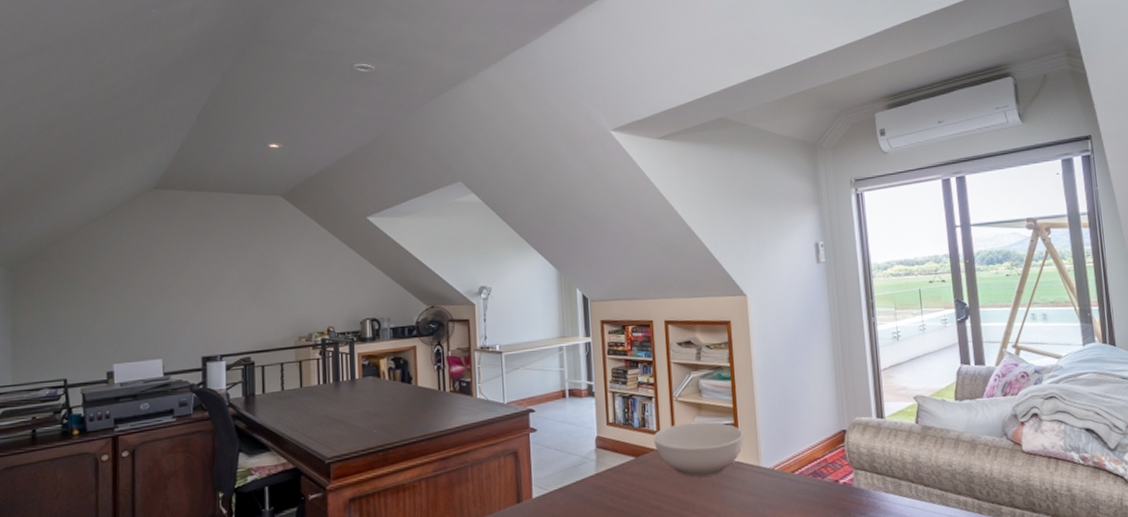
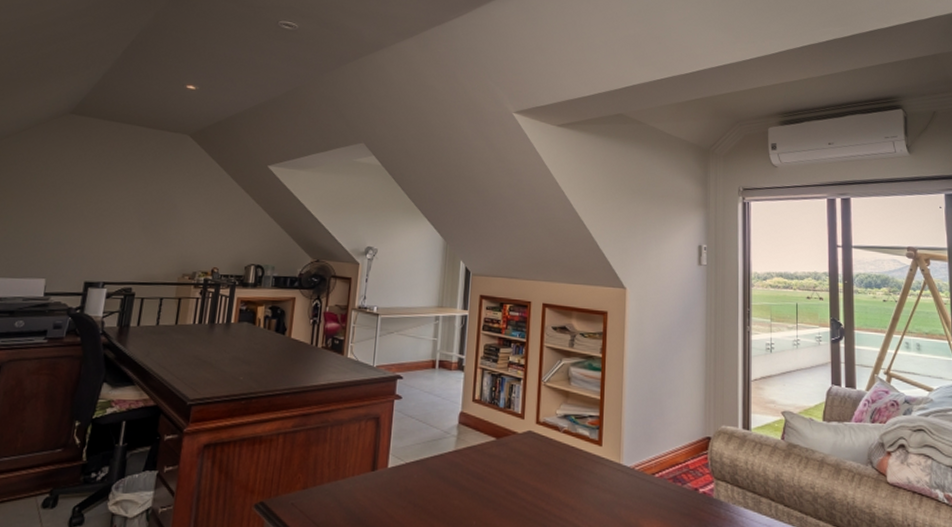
bowl: present [652,422,744,477] -> none [516,409,608,468]

